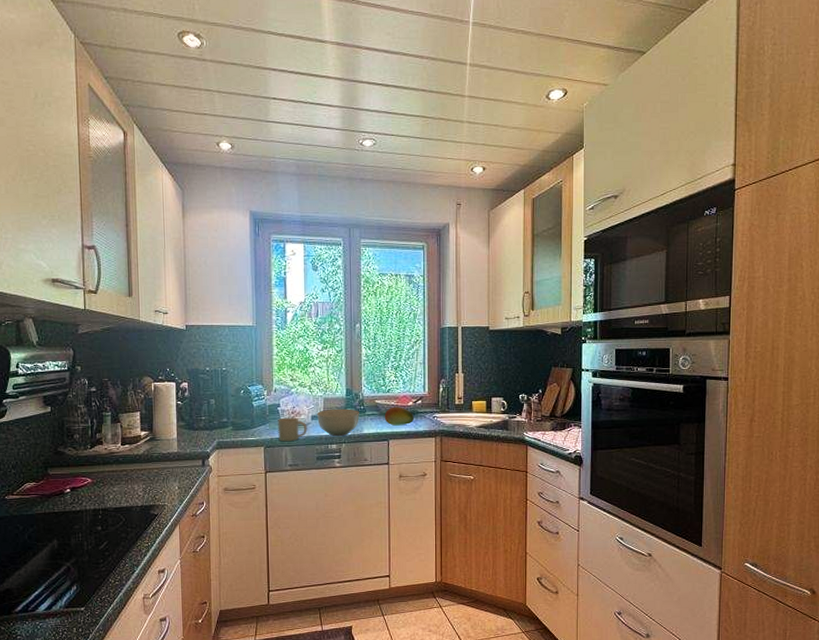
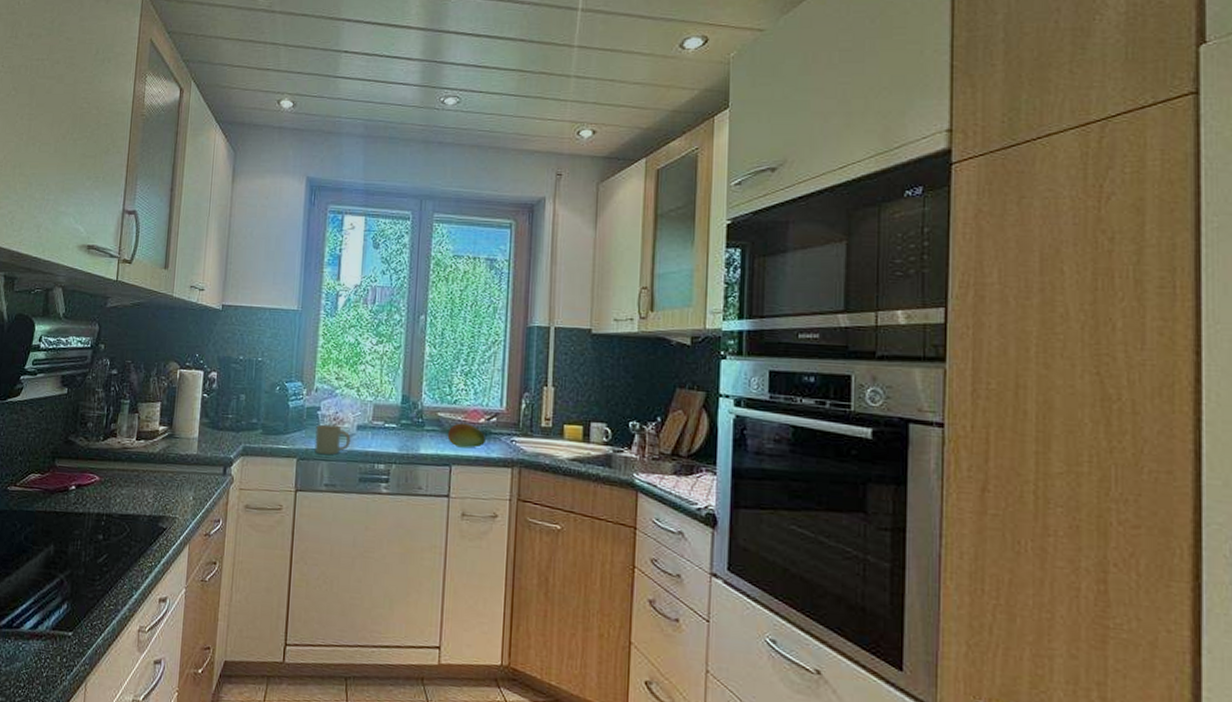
bowl: present [317,408,359,437] -> none [364,418,416,455]

